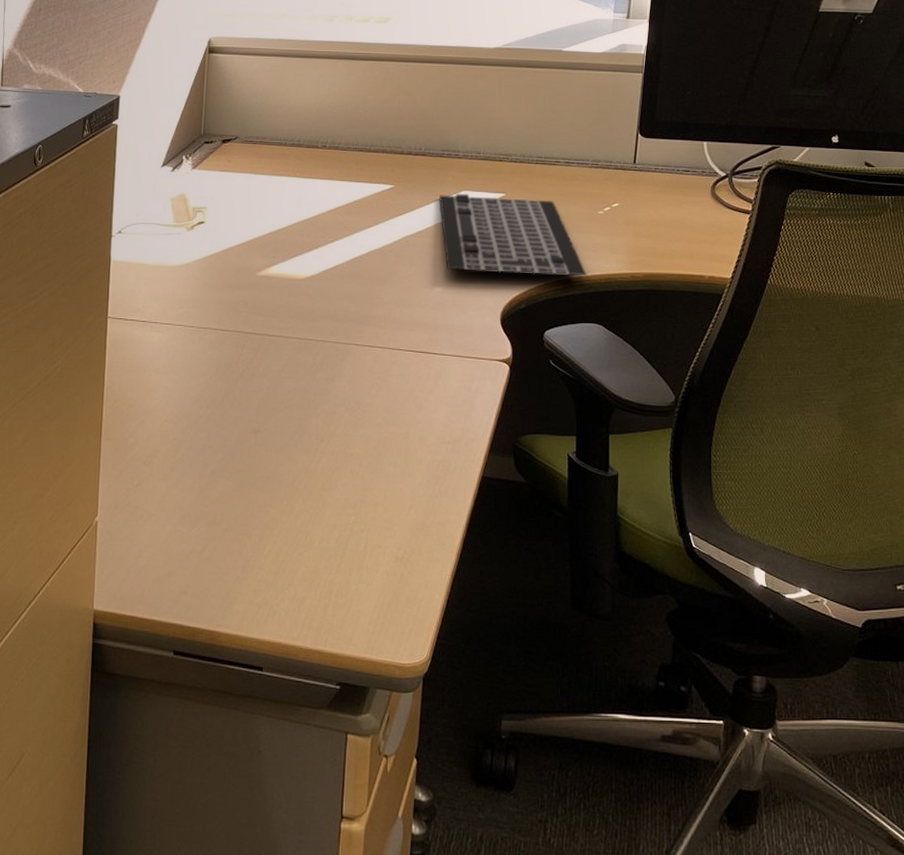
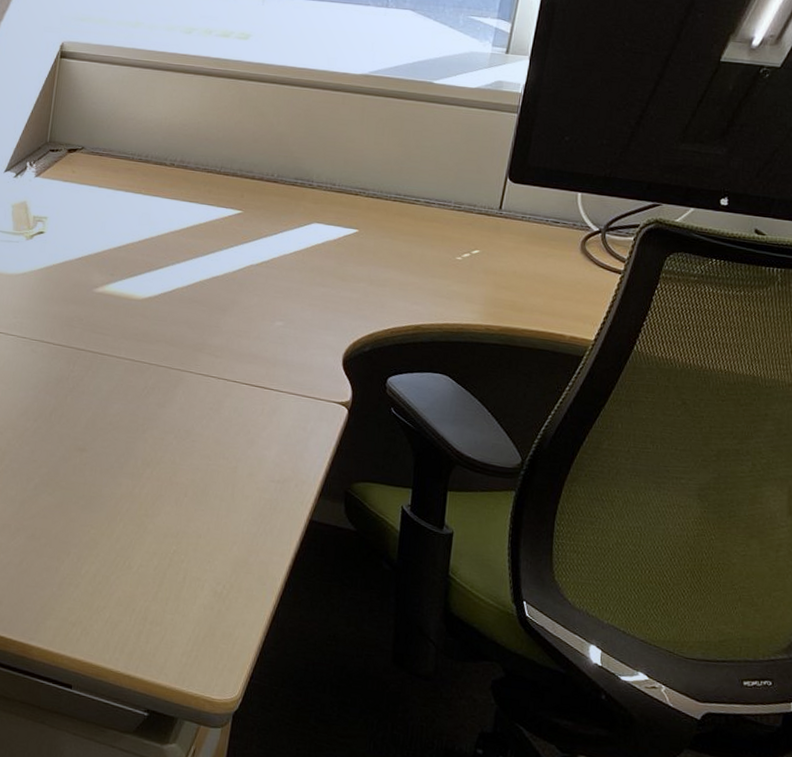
keyboard: present [439,193,587,276] -> none [288,225,439,324]

